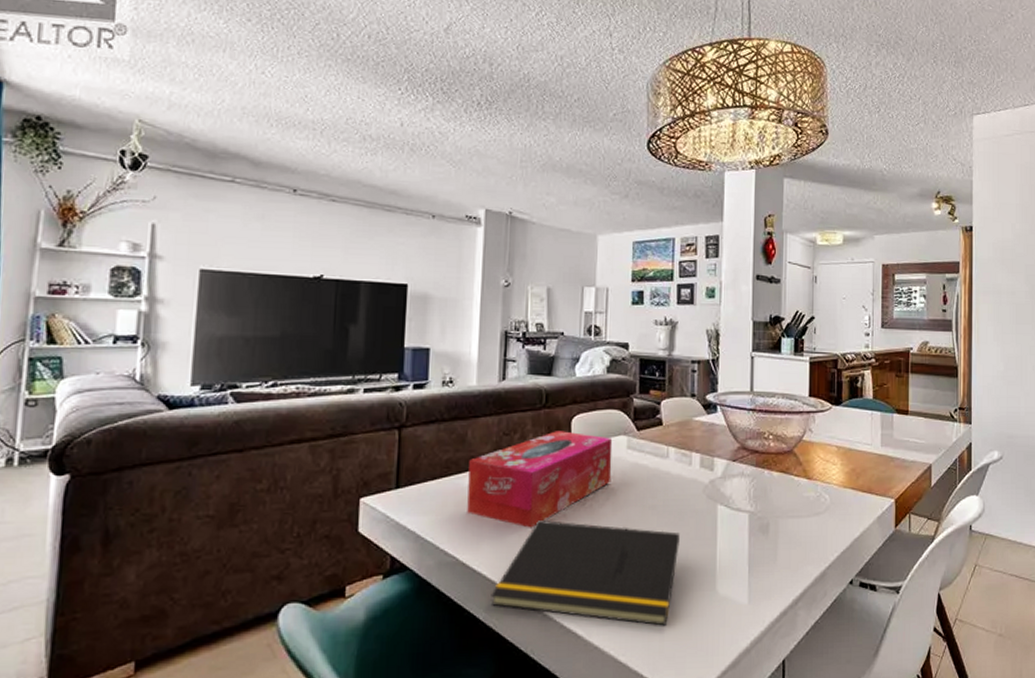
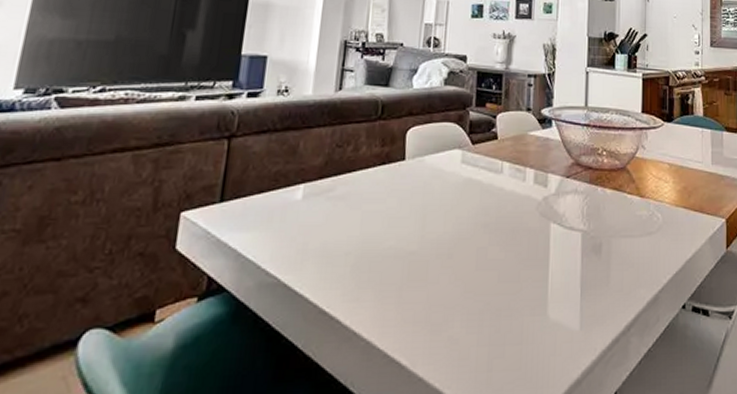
tissue box: present [467,431,613,528] -> none [293,143,447,246]
notepad: present [490,521,680,626] -> none [311,238,512,355]

